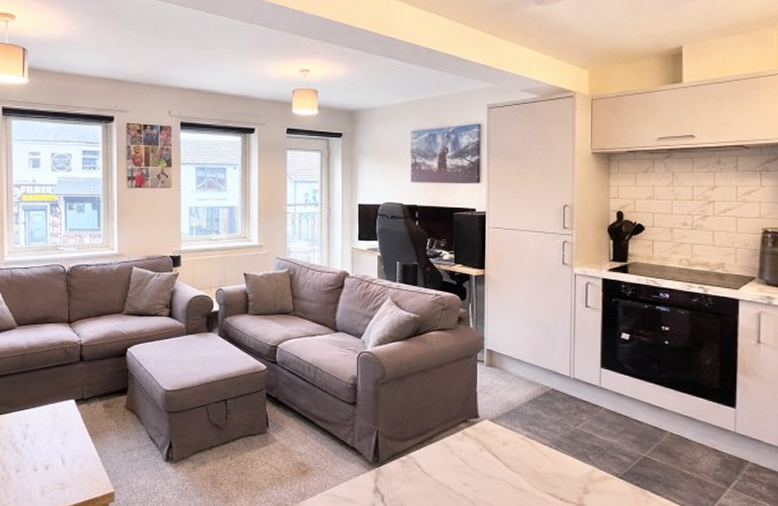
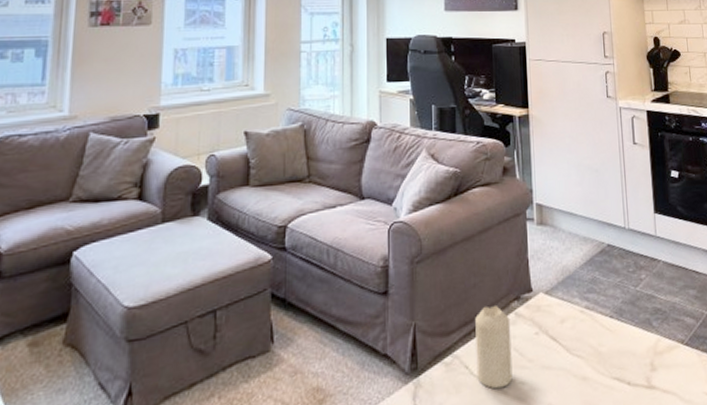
candle: none [427,423,458,486] -> present [475,306,513,389]

